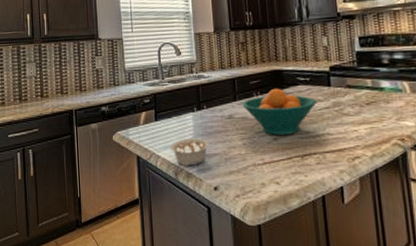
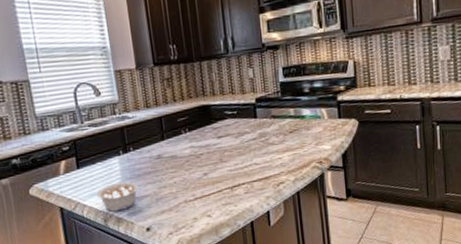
fruit bowl: present [242,88,317,135] -> none [170,123,244,171]

